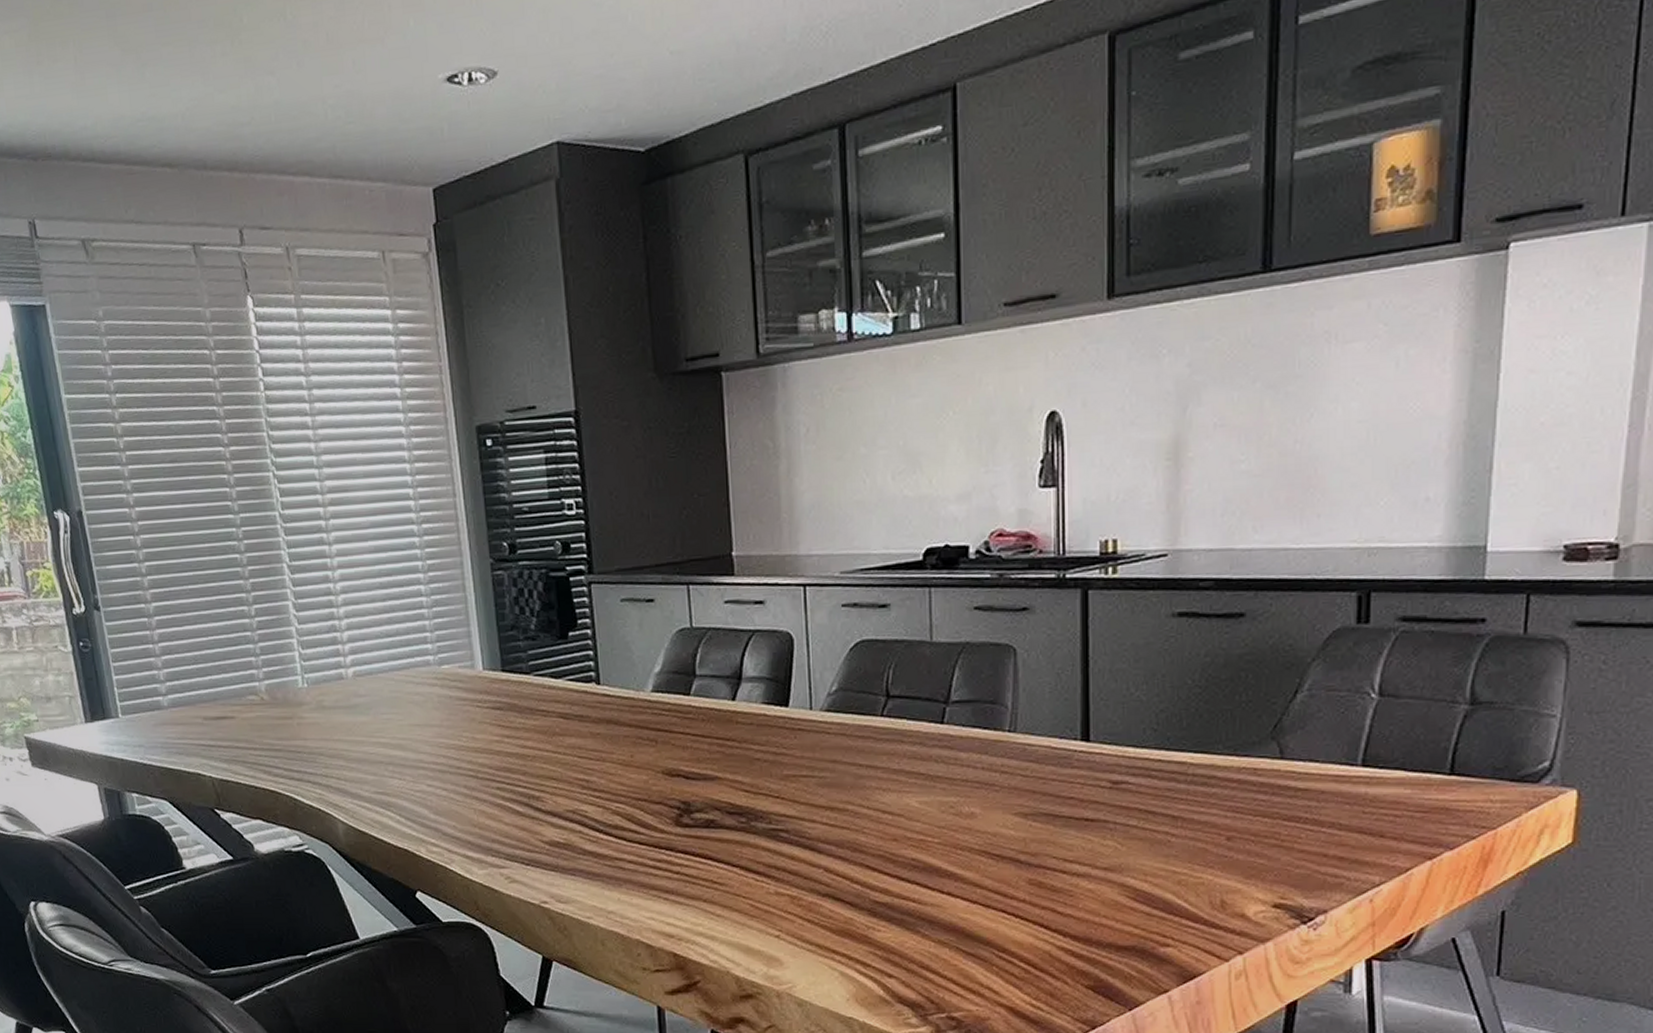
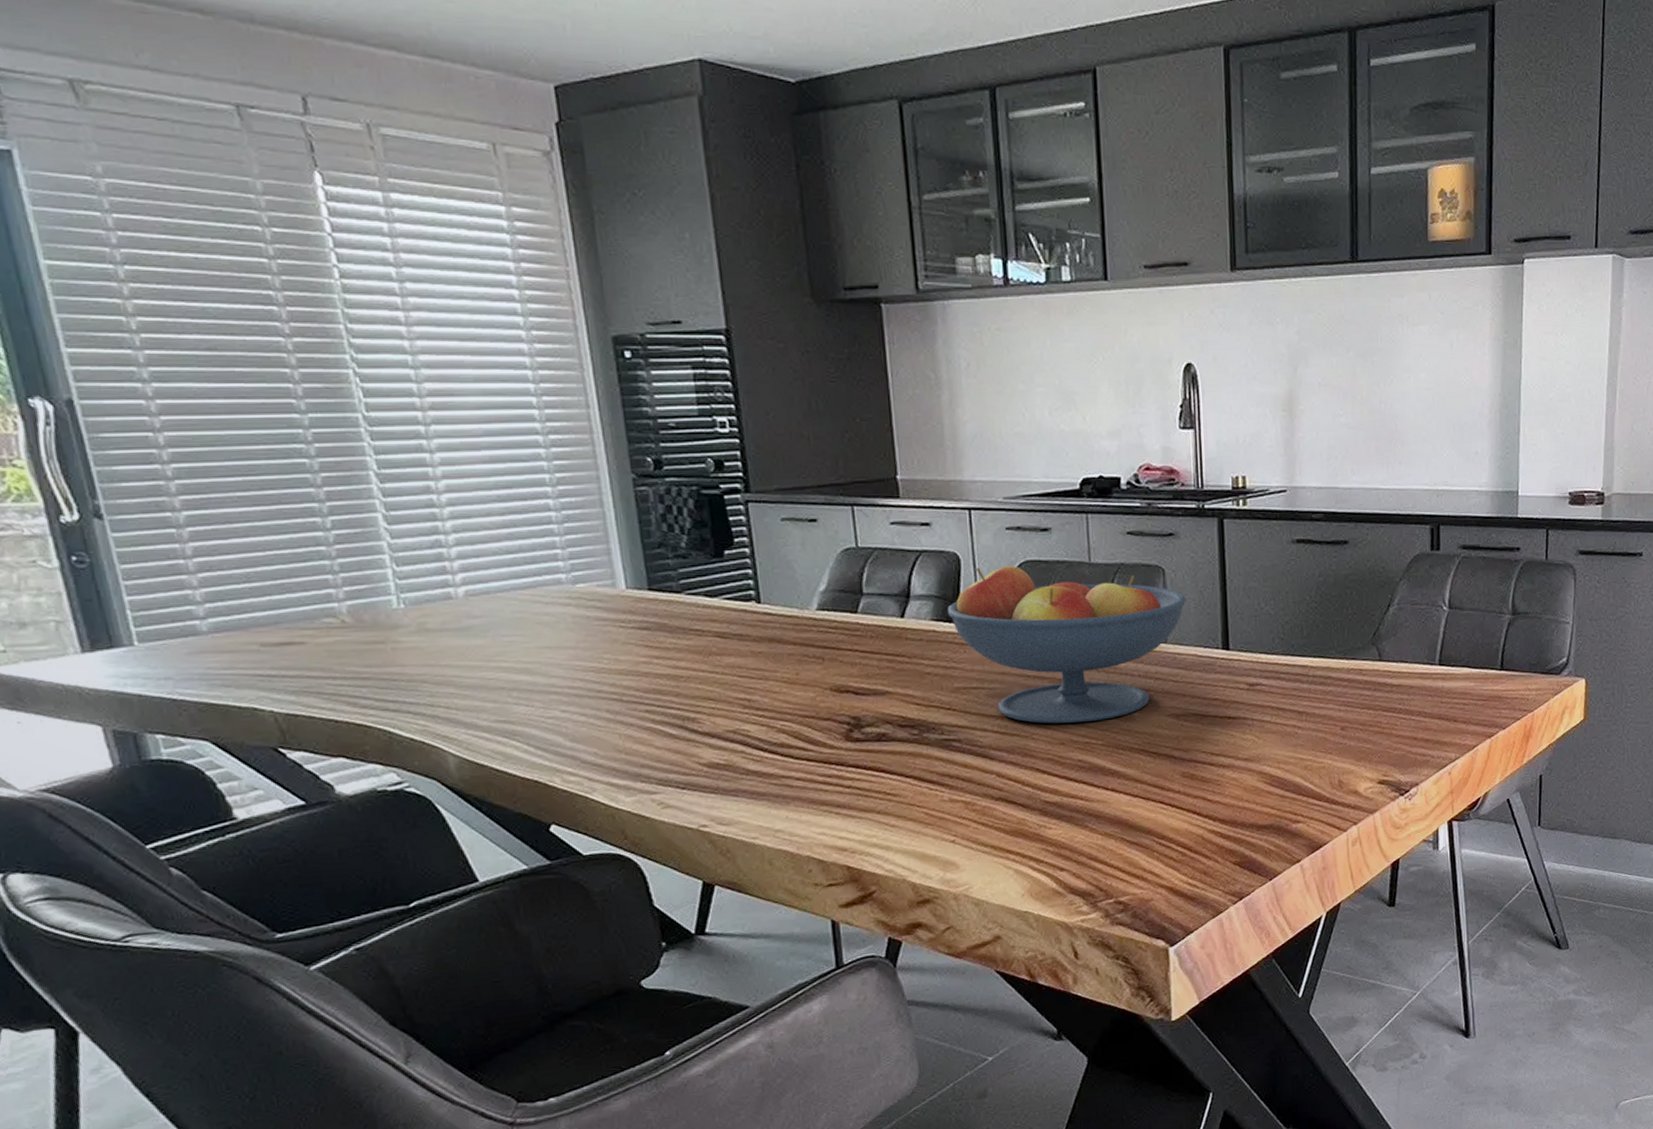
fruit bowl: none [779,646,1040,818] -> present [947,566,1186,724]

